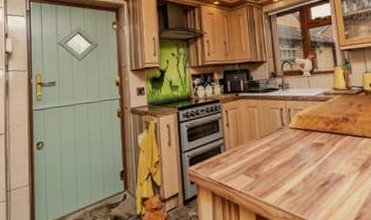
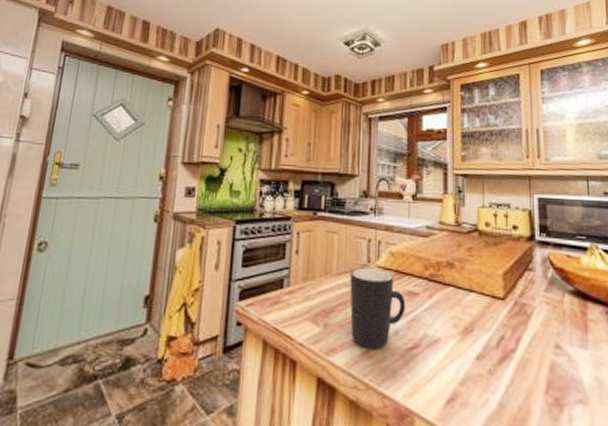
mug: none [270,129,316,189] -> present [349,267,406,348]

